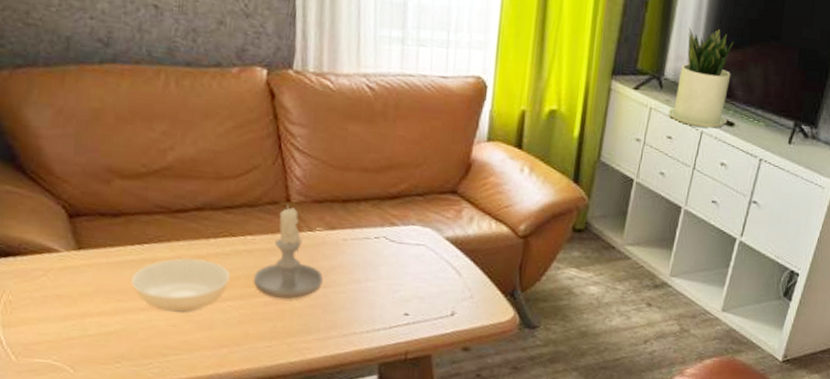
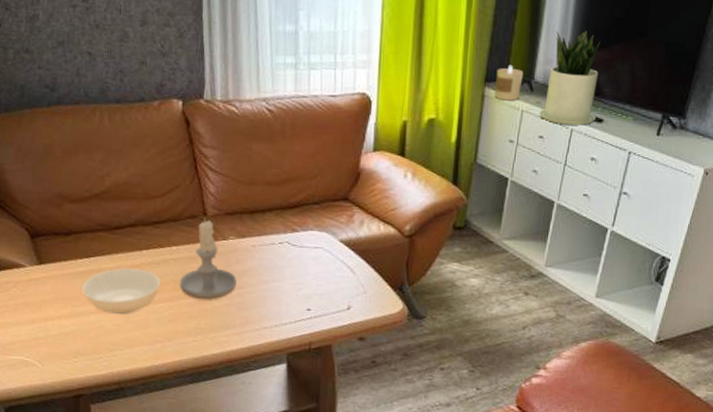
candle: none [622,58,653,97] -> present [495,65,524,101]

